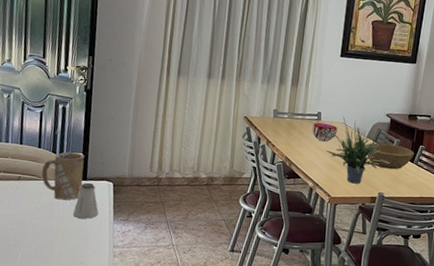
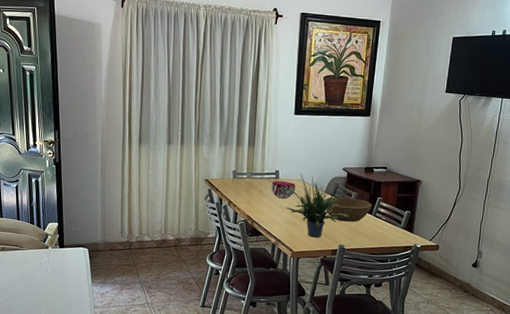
mug: present [41,152,85,201] -> none [23,222,61,267]
saltshaker: present [72,182,99,219] -> none [54,250,77,284]

